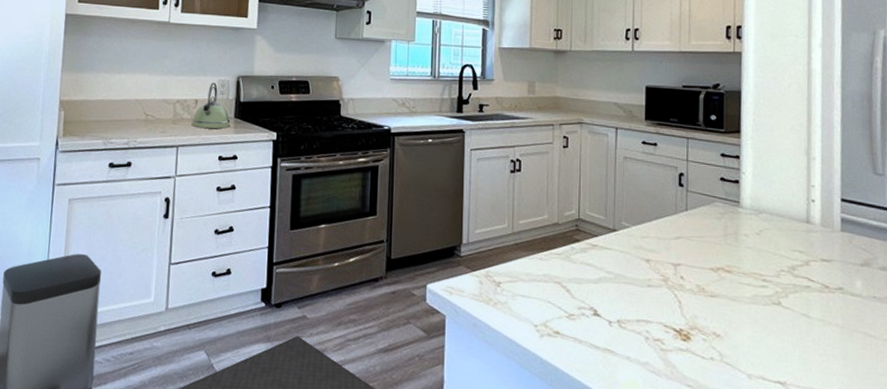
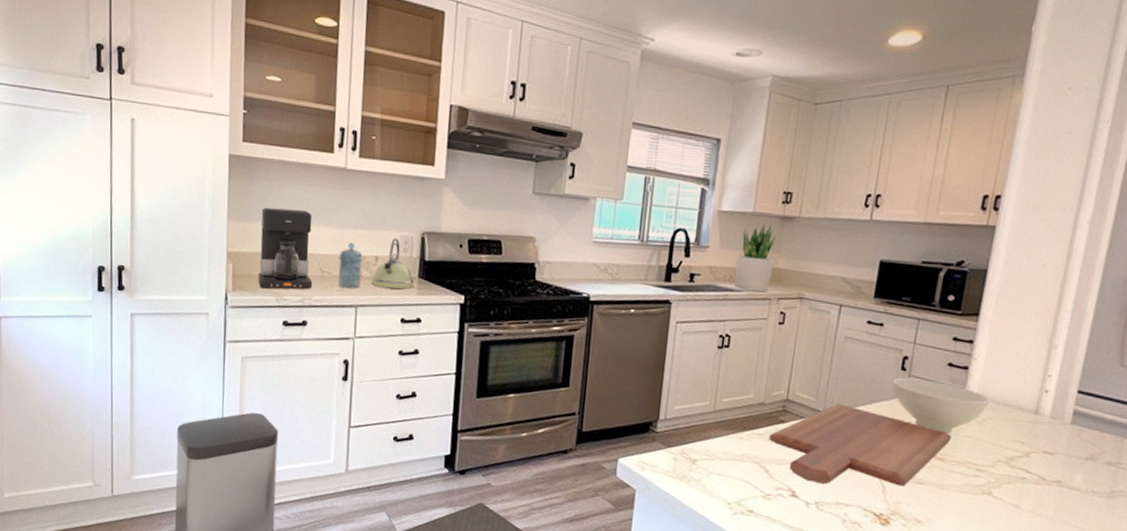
coffee maker: none [87,59,139,134] -> present [258,207,313,290]
canister: none [160,88,184,131] -> present [337,243,363,289]
planter: none [519,59,552,119] -> present [734,225,775,293]
cutting board: none [566,220,734,302] -> present [769,403,951,487]
bowl: none [672,193,765,245] -> present [892,377,991,433]

